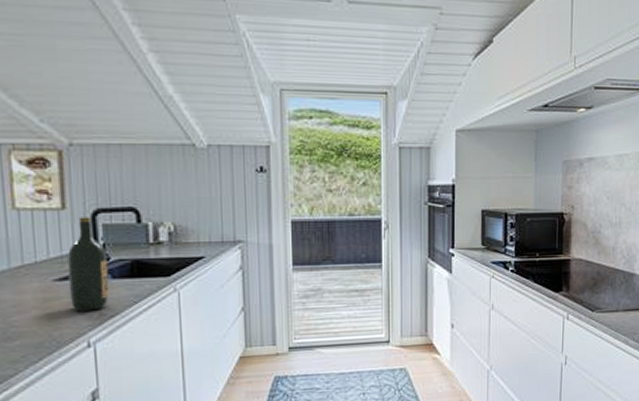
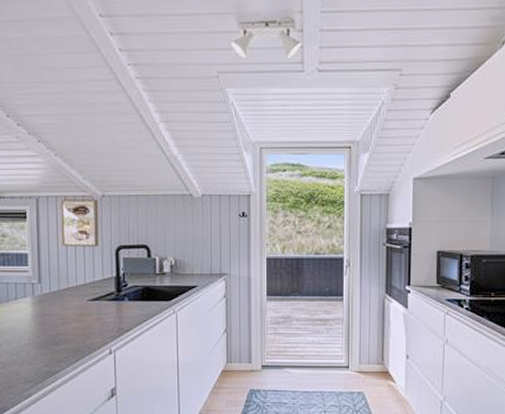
wine bottle: present [67,217,110,311] -> none [97,252,126,325]

